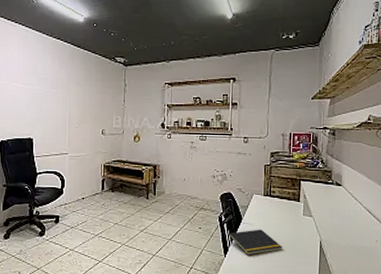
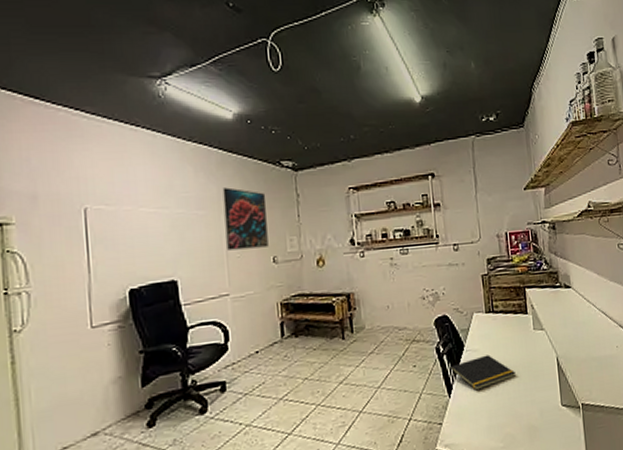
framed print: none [70,74,102,122] -> present [222,187,269,251]

